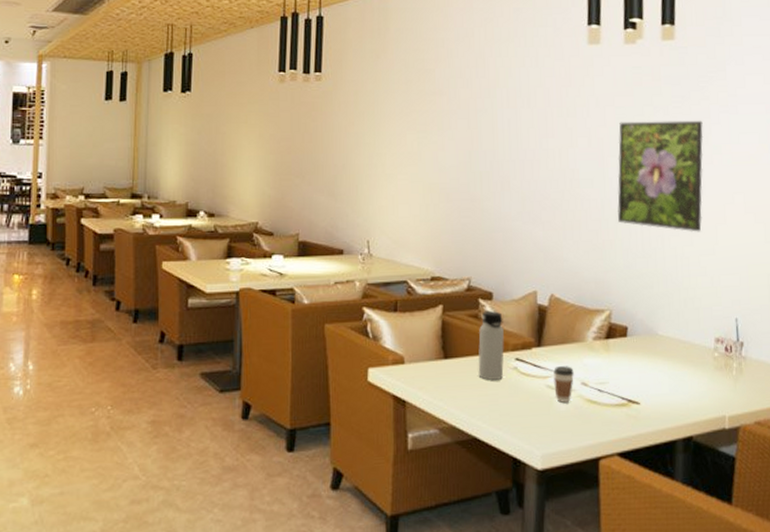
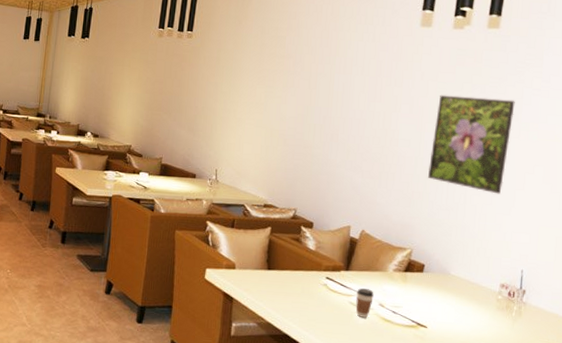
water bottle: present [478,311,504,380] -> none [294,237,320,292]

